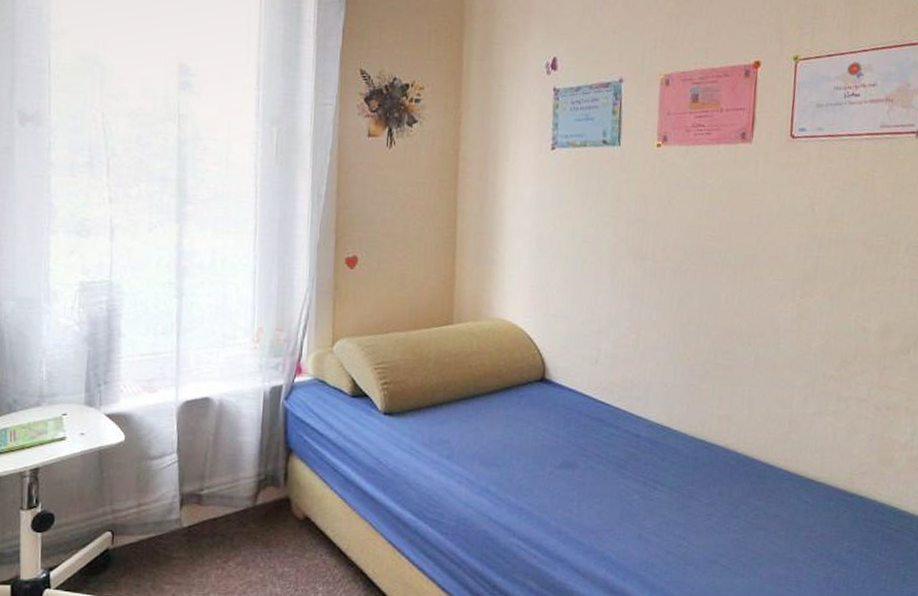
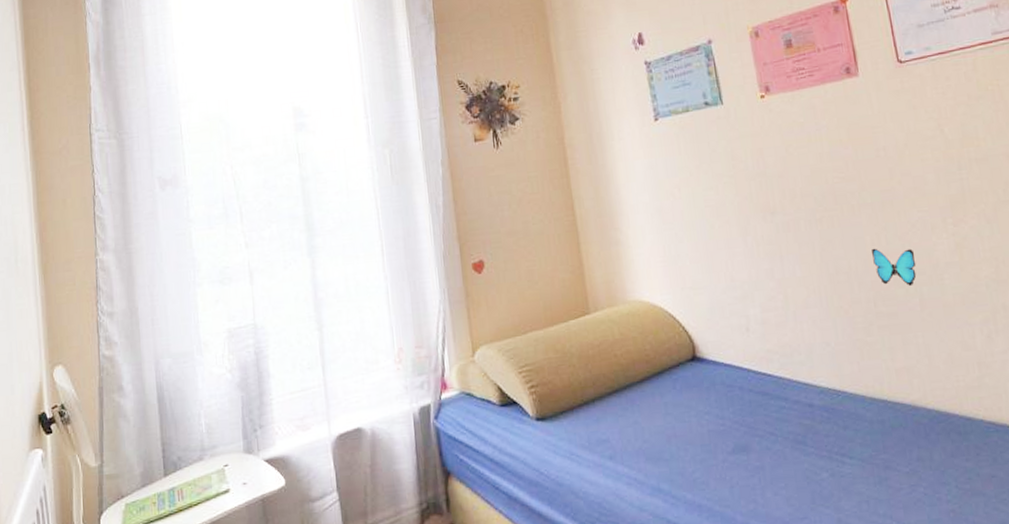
decorative butterfly: none [723,306,761,346] -> present [871,248,917,287]

